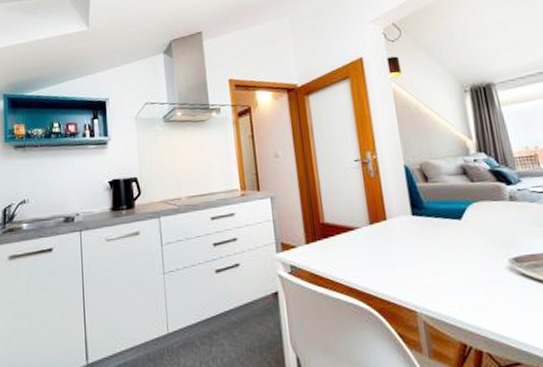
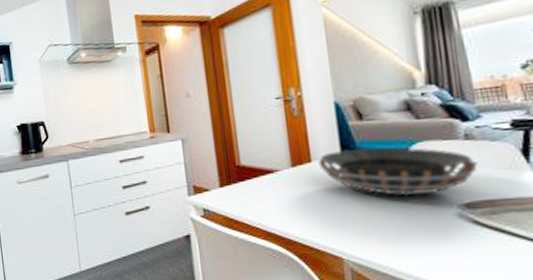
decorative bowl: none [392,207,521,252] -> present [318,147,478,196]

